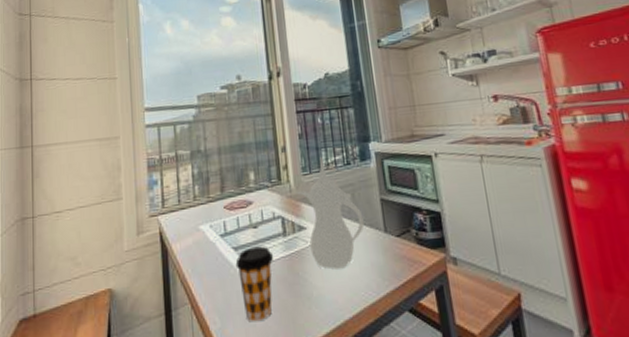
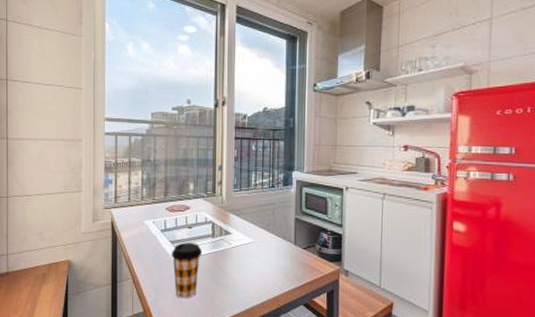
teapot: present [296,156,364,270] -> none [226,177,279,268]

